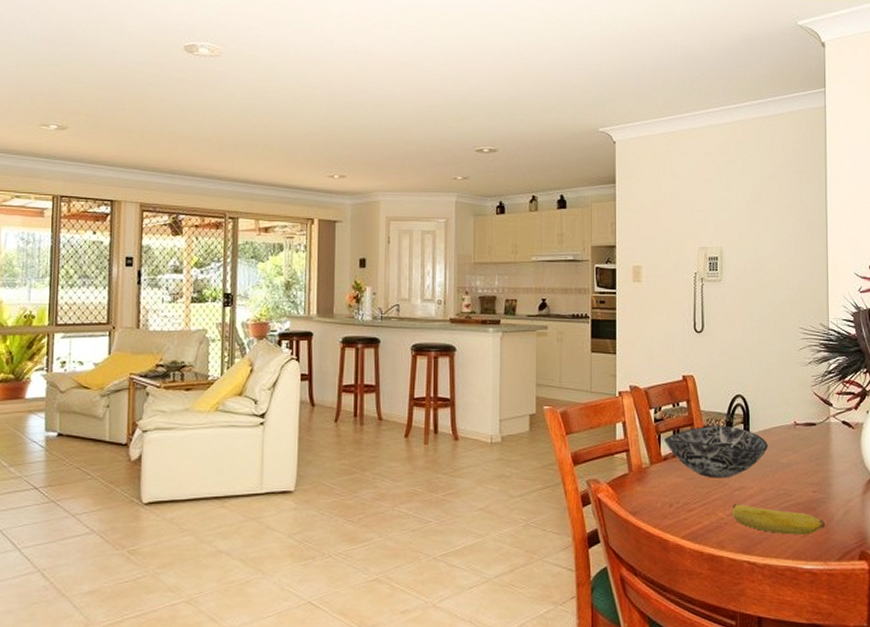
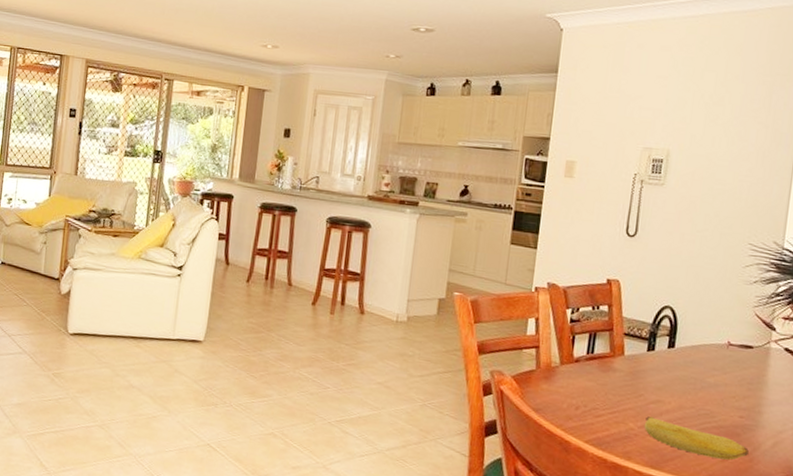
bowl: present [664,426,768,478] -> none [578,333,694,390]

